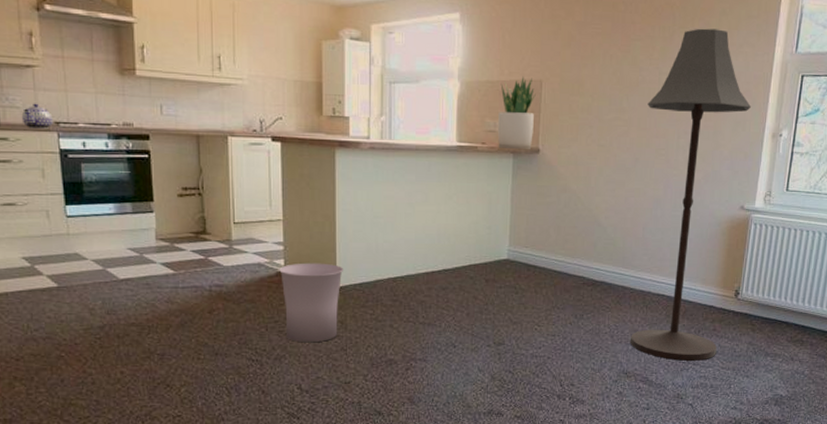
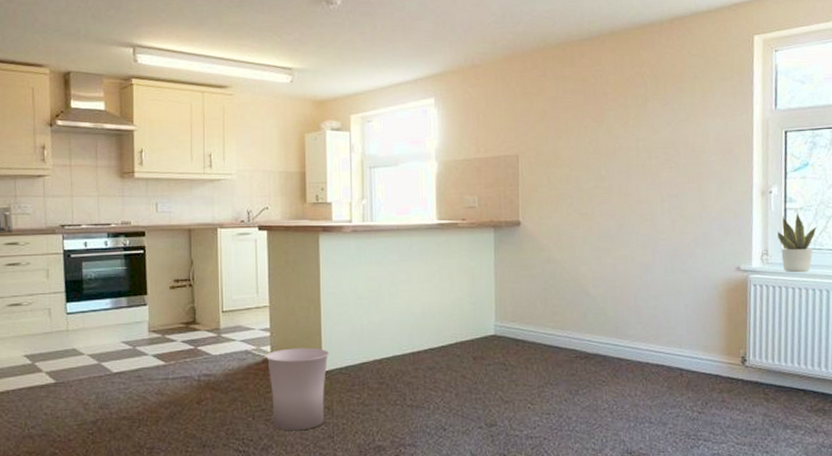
teapot: present [21,103,53,130] -> none [31,209,59,234]
planter: present [497,76,536,150] -> none [476,152,513,224]
floor lamp: present [631,28,752,361] -> none [627,93,736,437]
potted plant: none [782,156,820,215] -> present [777,211,818,273]

